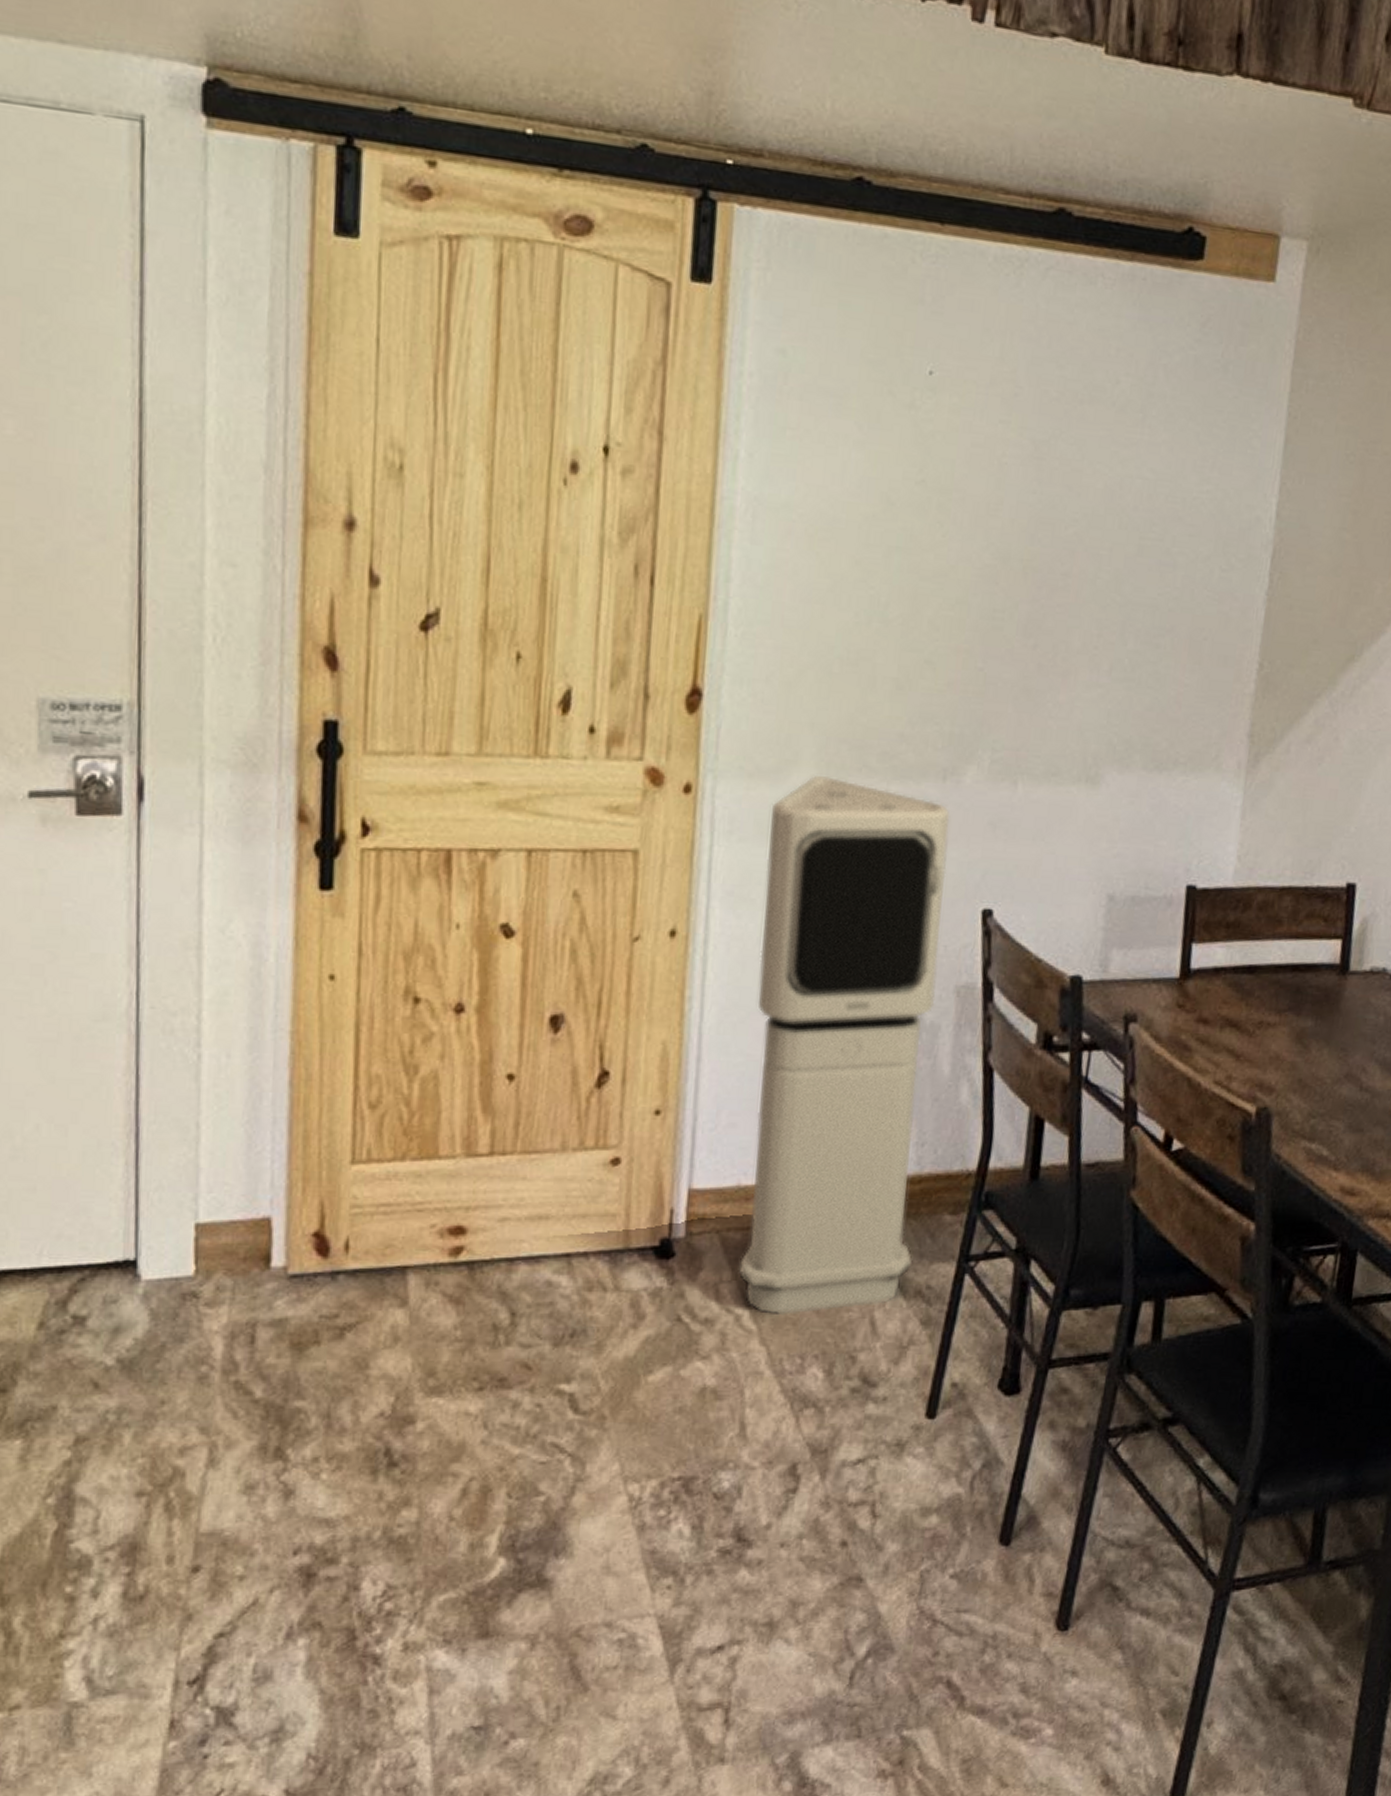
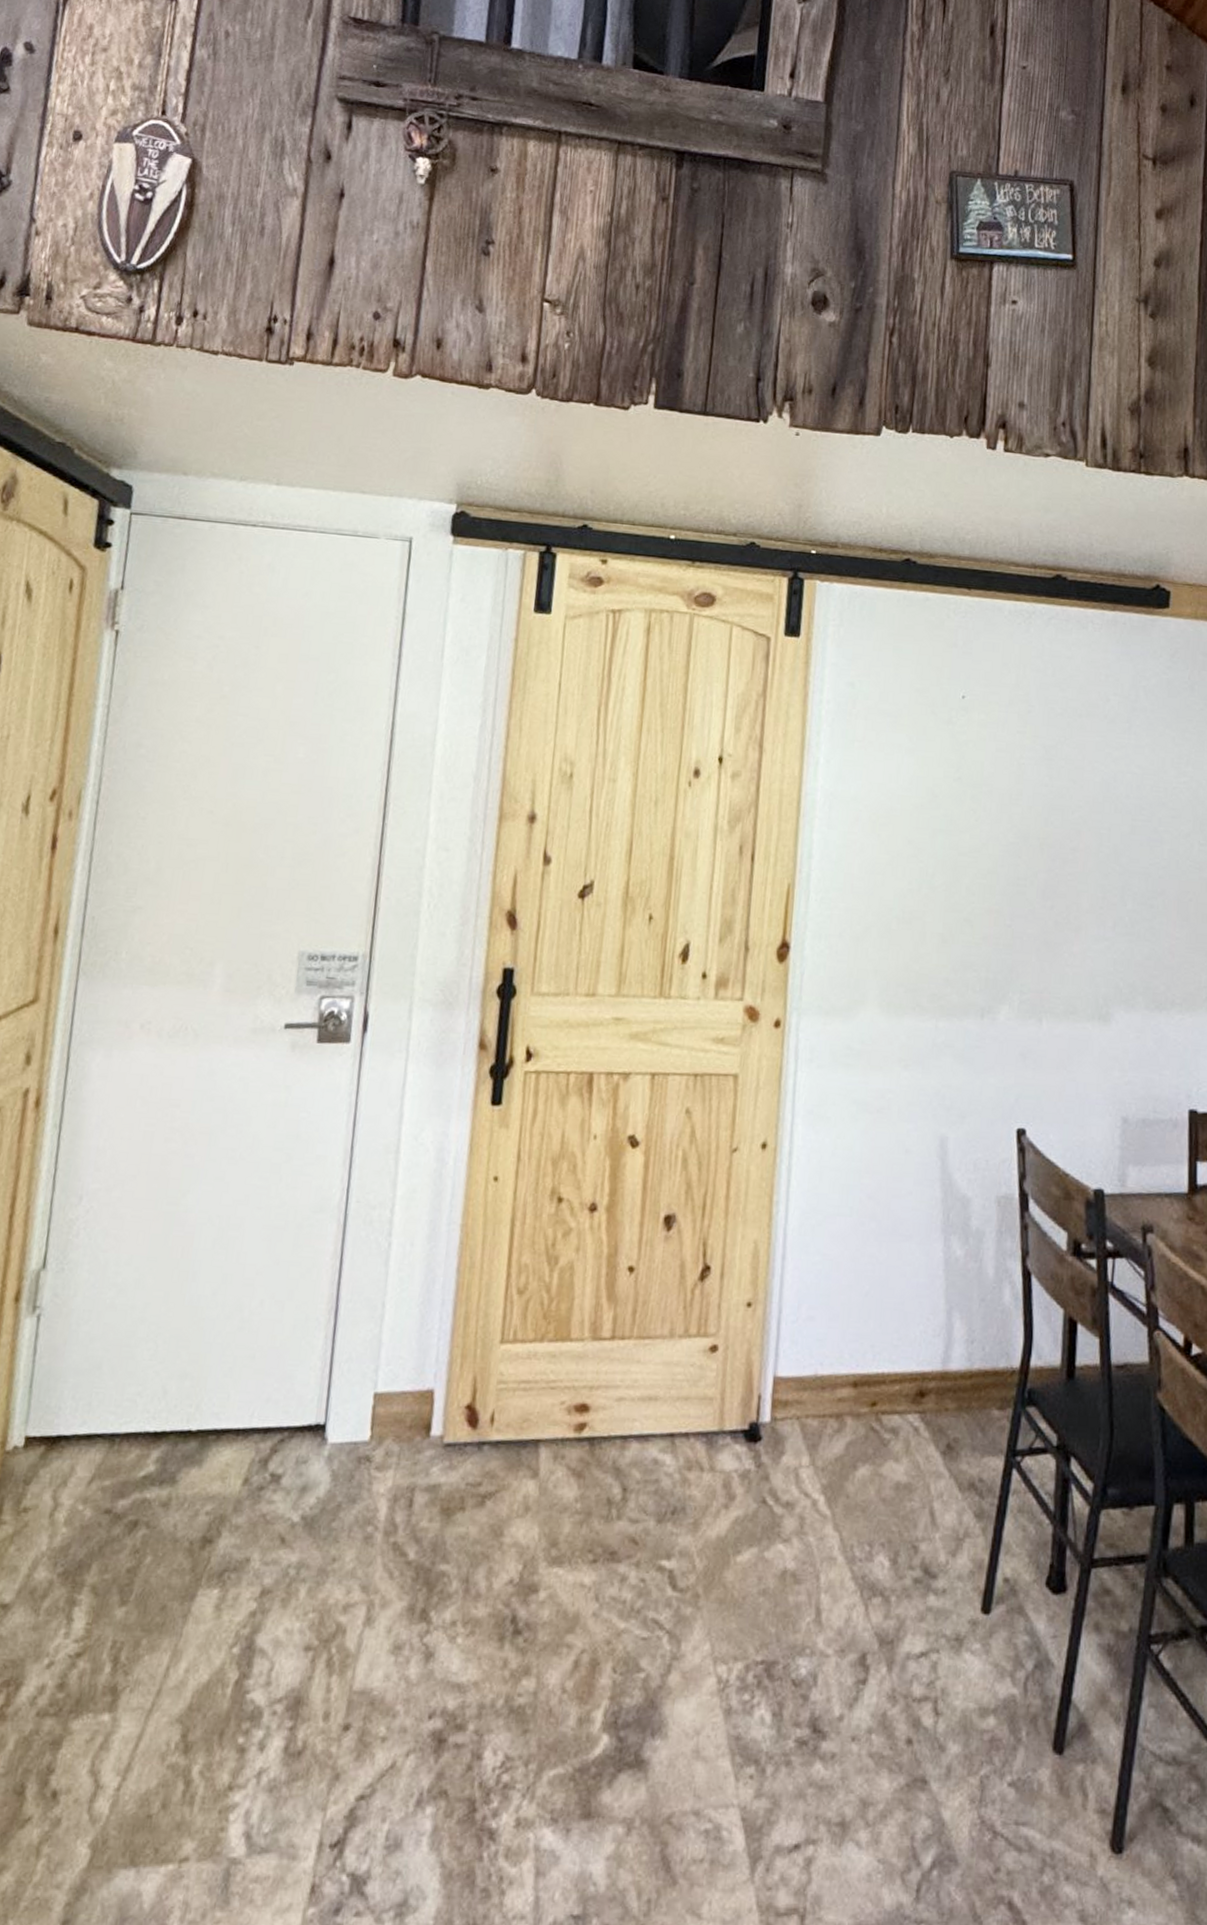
air purifier: present [737,775,951,1316] -> none [814,1013,988,1502]

